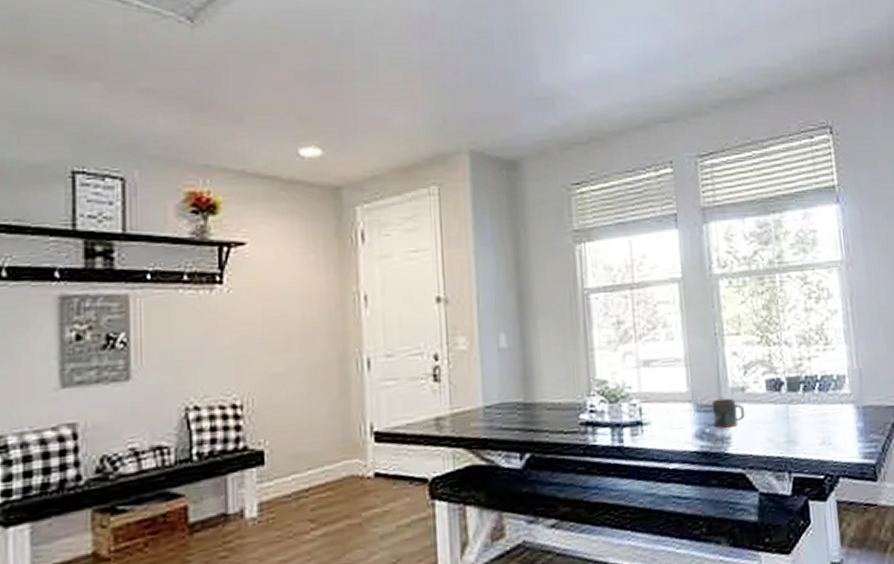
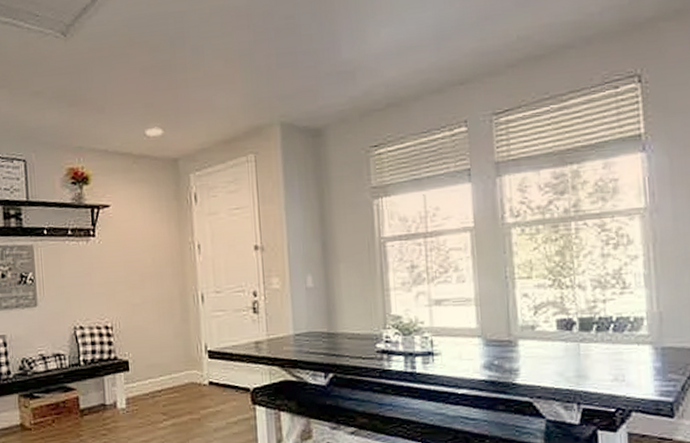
mug: present [711,398,746,428] -> none [500,335,535,361]

